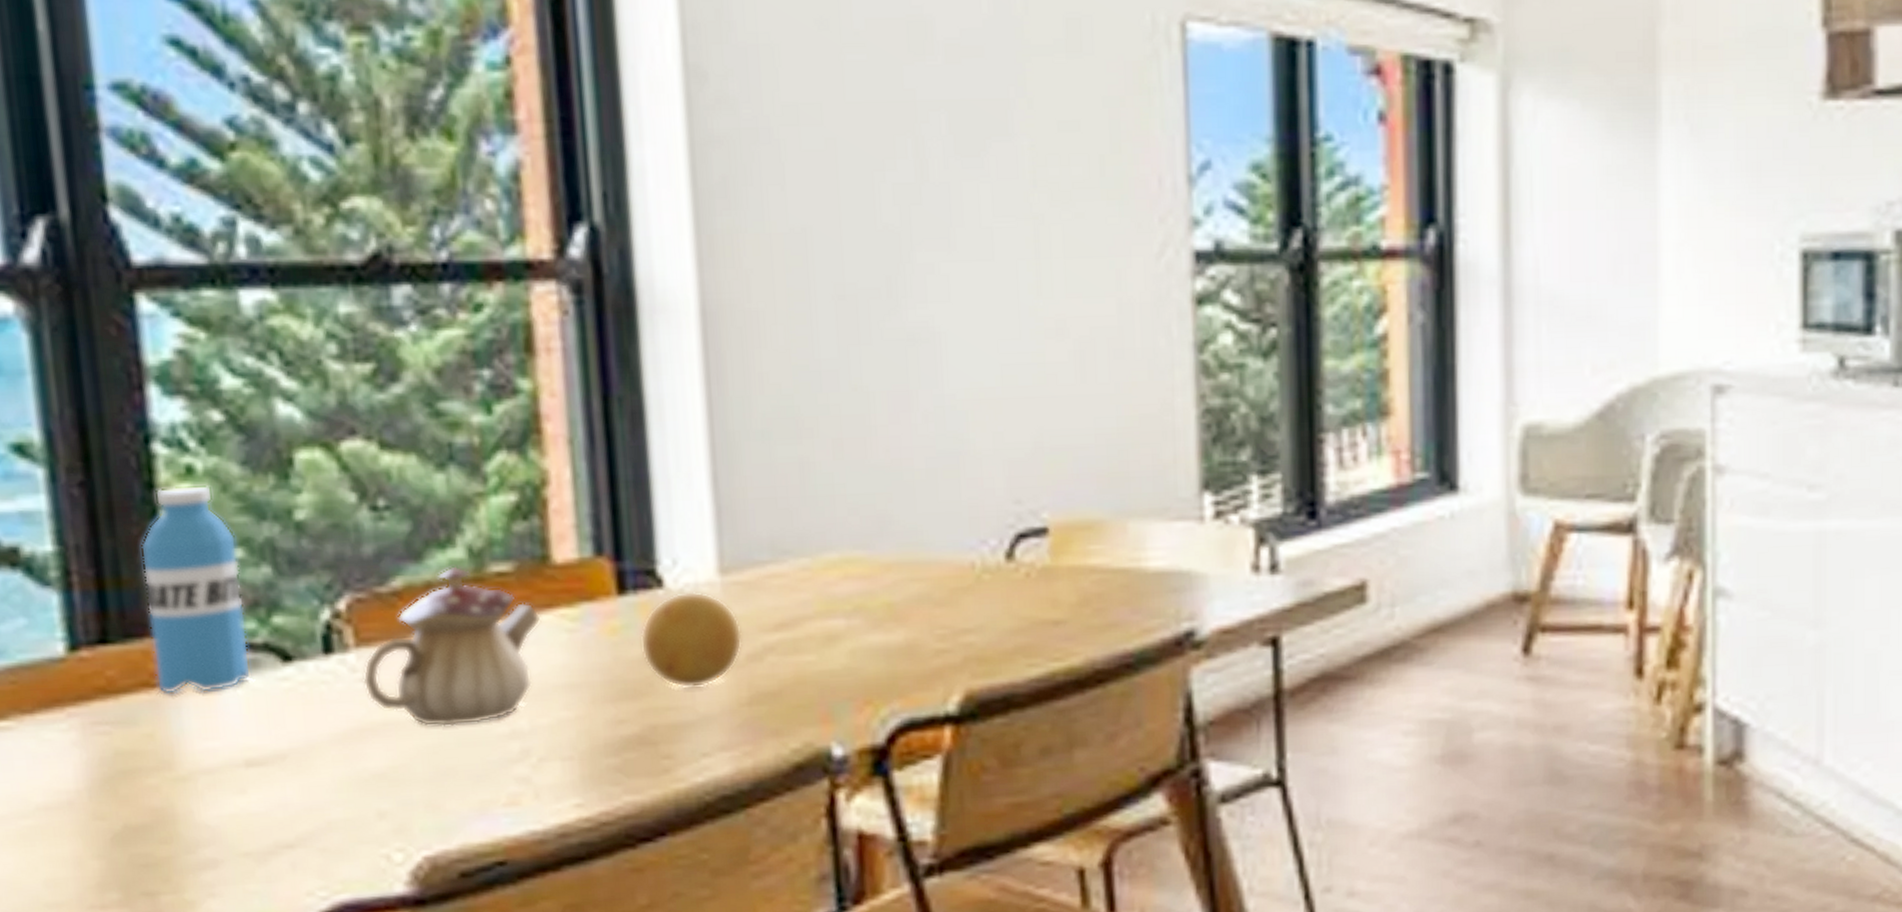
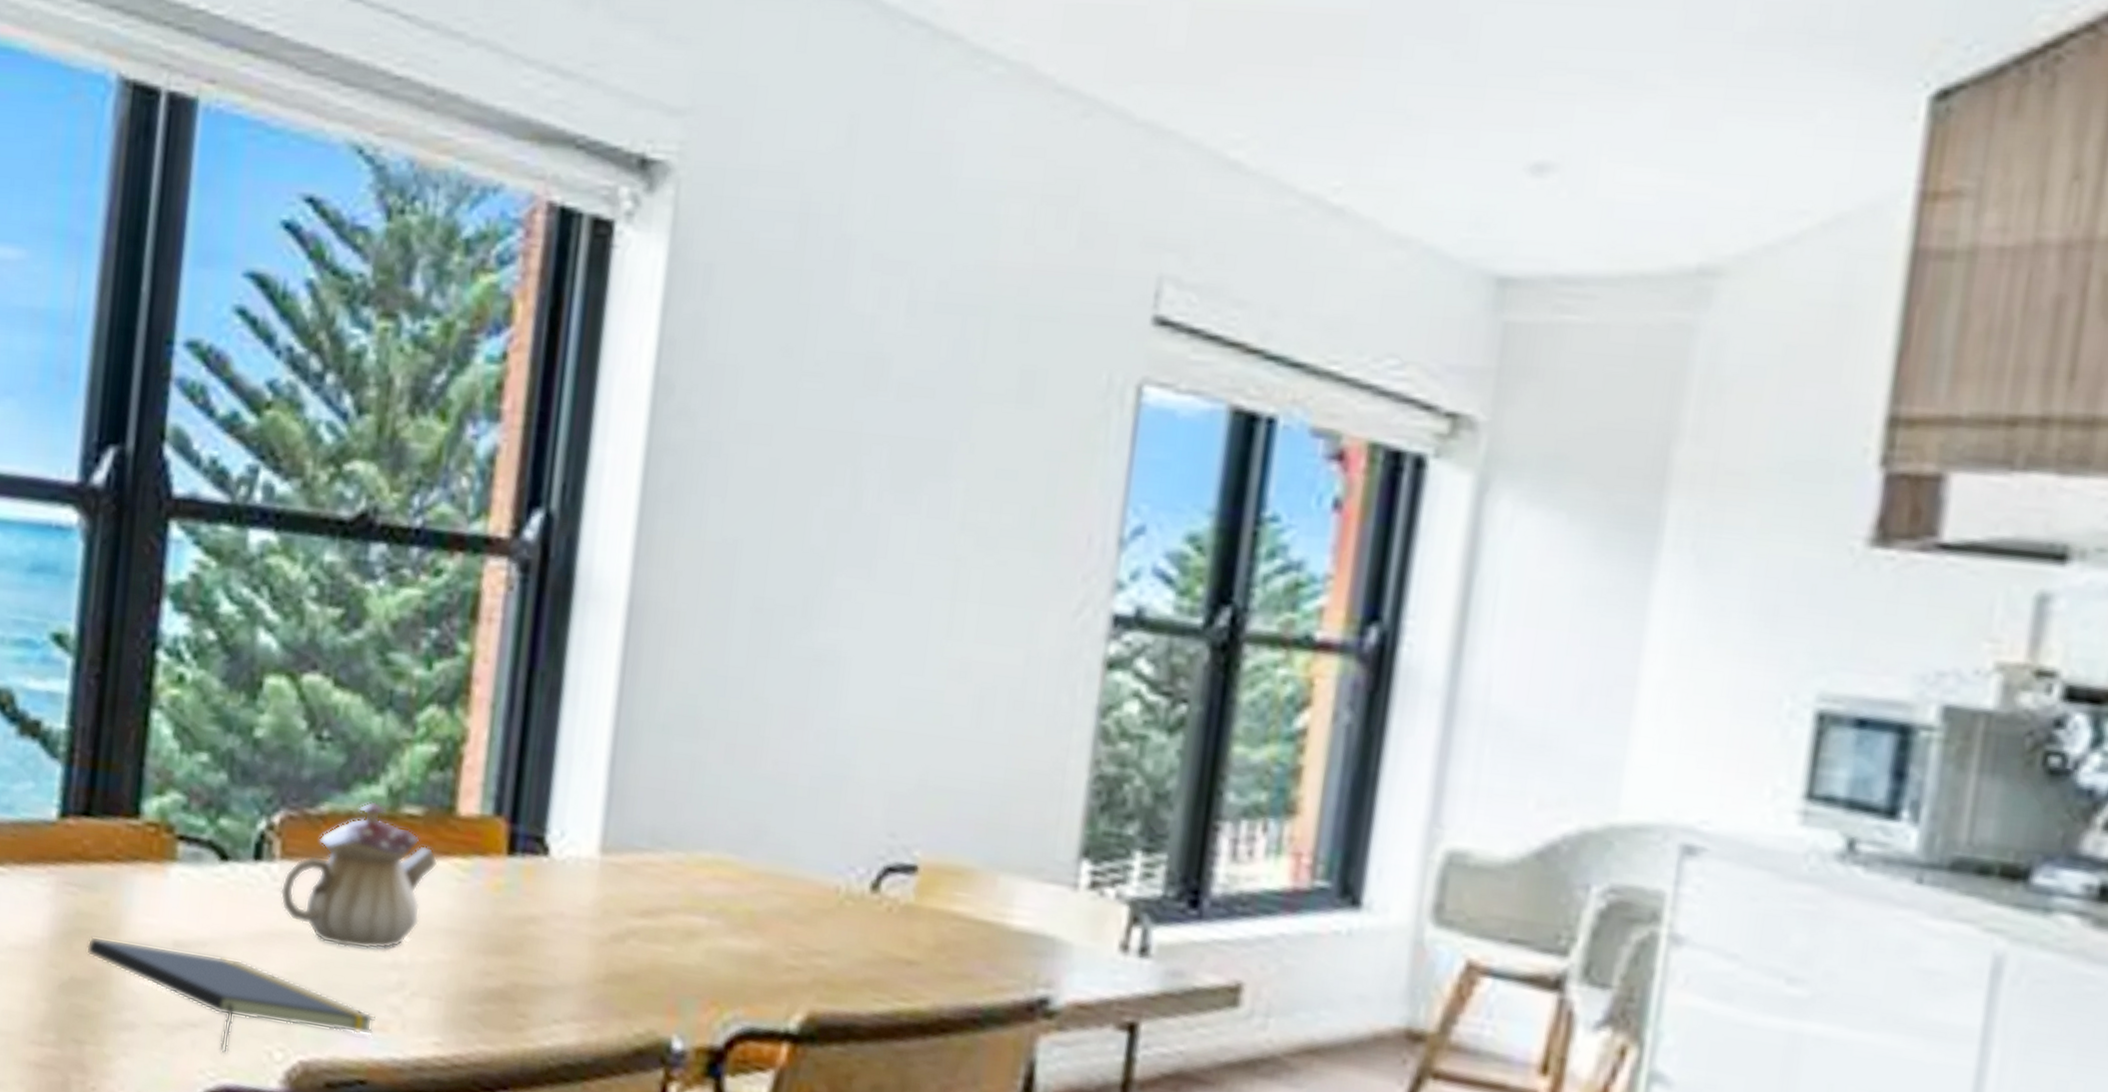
notepad: none [136,764,503,868] -> present [86,936,376,1053]
water bottle: present [140,484,252,694] -> none [119,690,206,876]
fruit: present [640,592,742,689] -> none [518,863,611,957]

